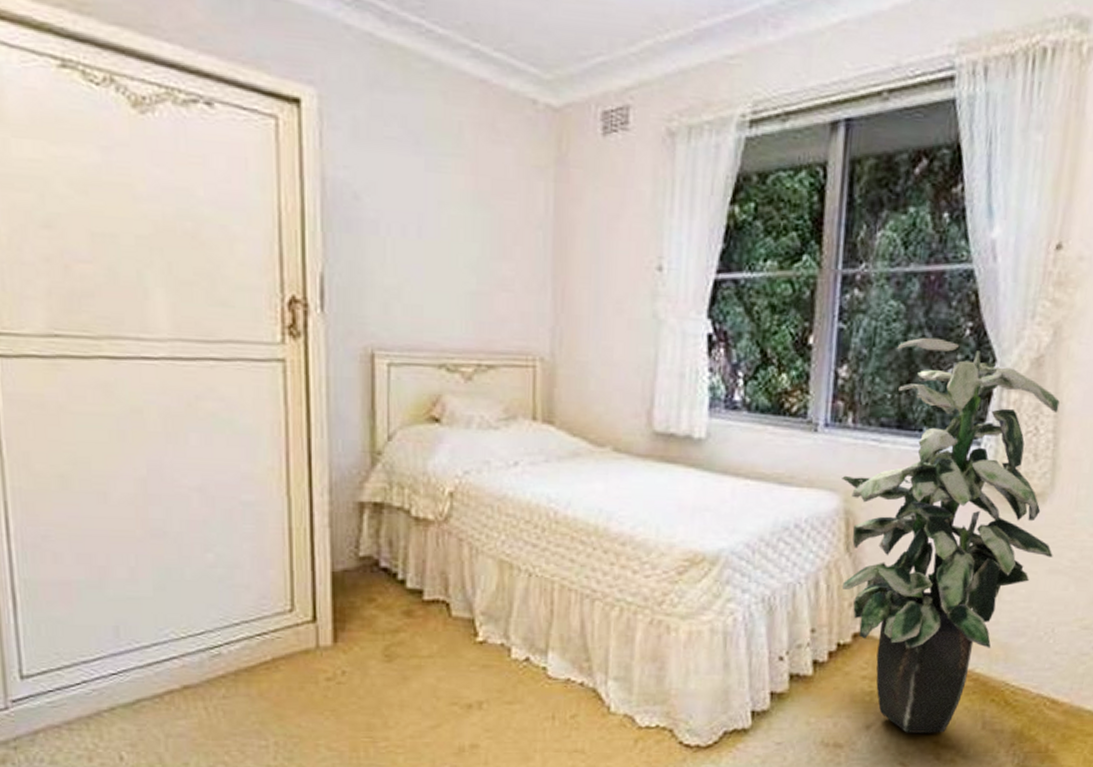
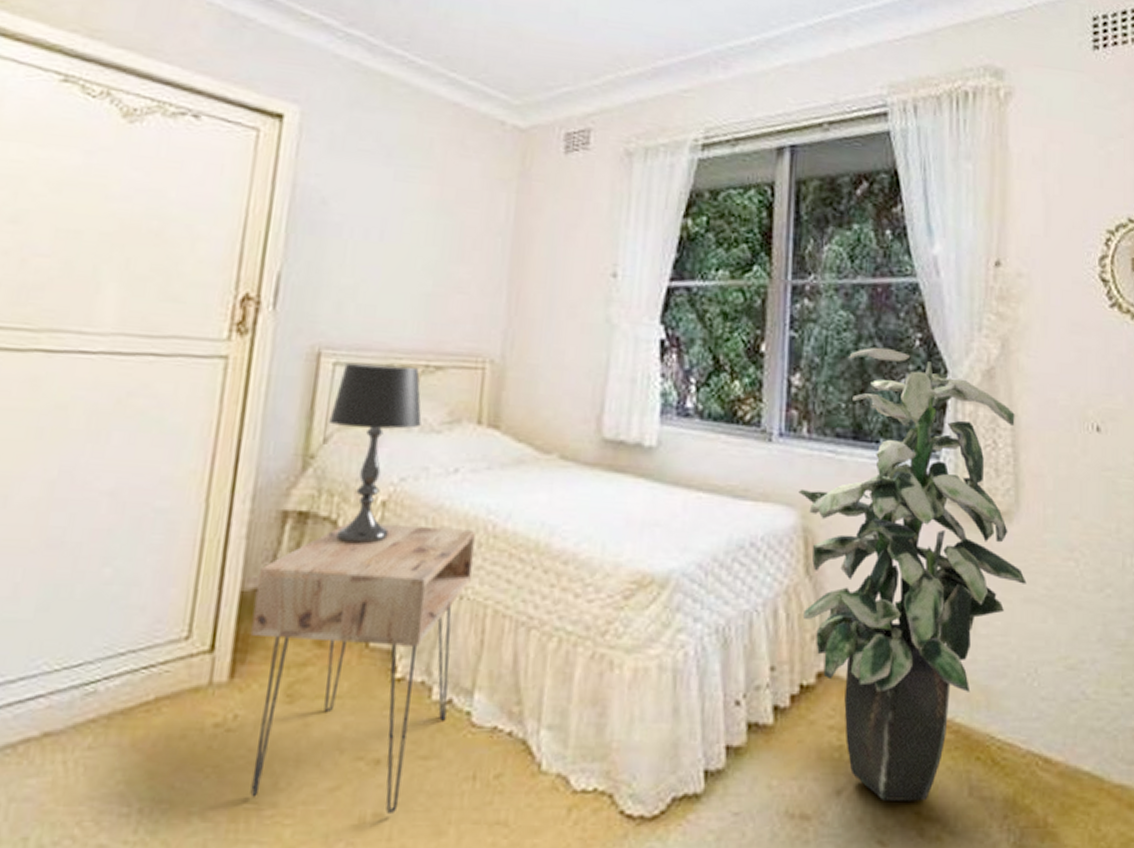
nightstand: none [345,511,538,744] -> present [250,522,476,813]
table lamp: none [391,363,479,531] -> present [329,363,422,545]

